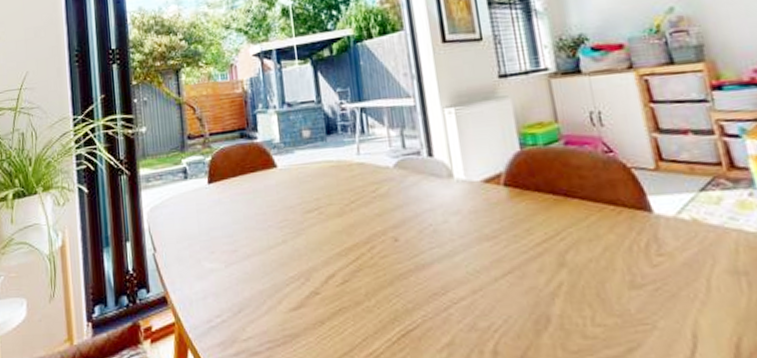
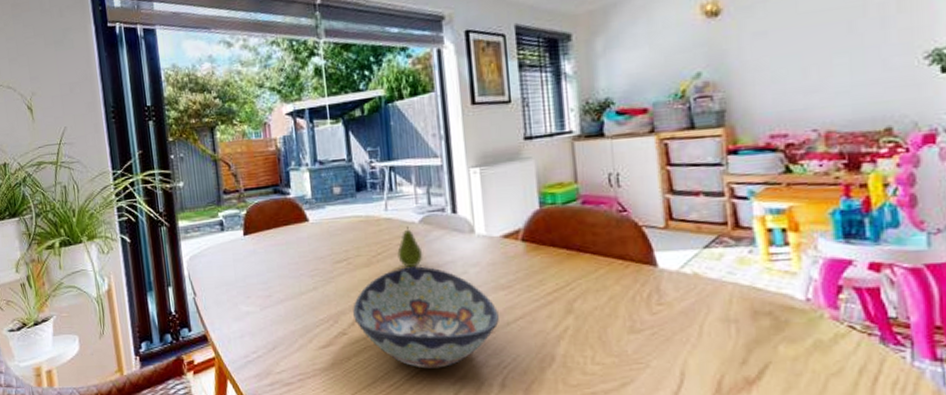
decorative bowl: none [325,215,486,333] -> present [353,266,499,369]
fruit: none [371,171,400,218] -> present [397,226,423,268]

